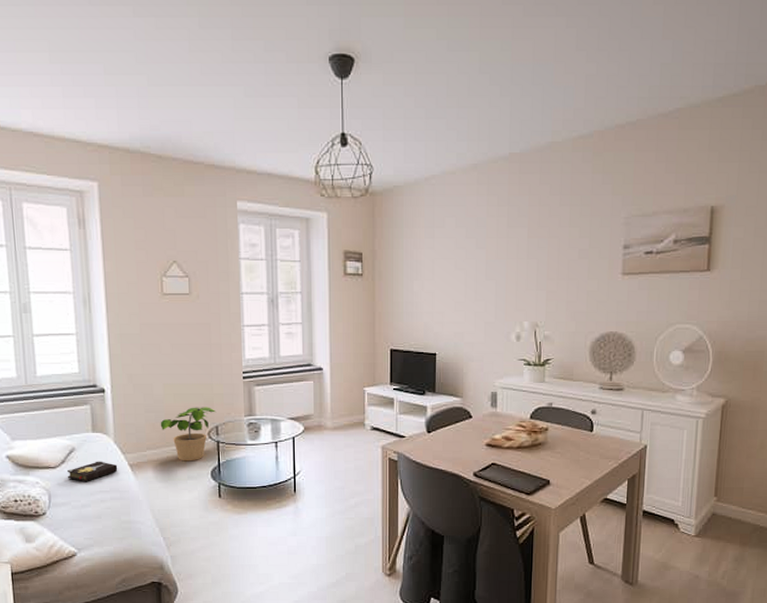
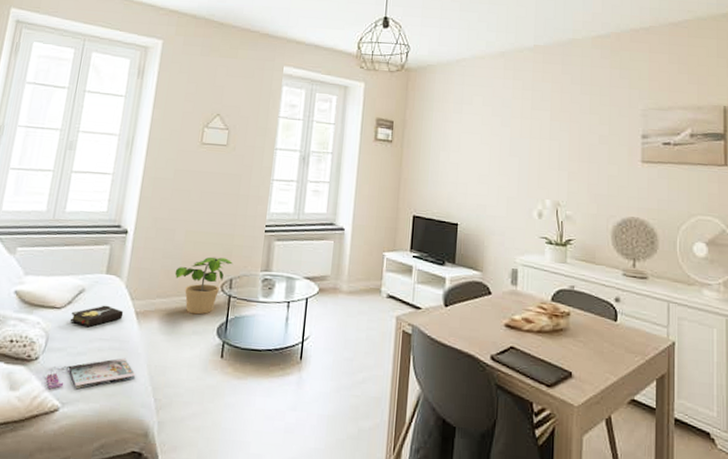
magazine: none [57,506,142,538] -> present [46,358,136,390]

